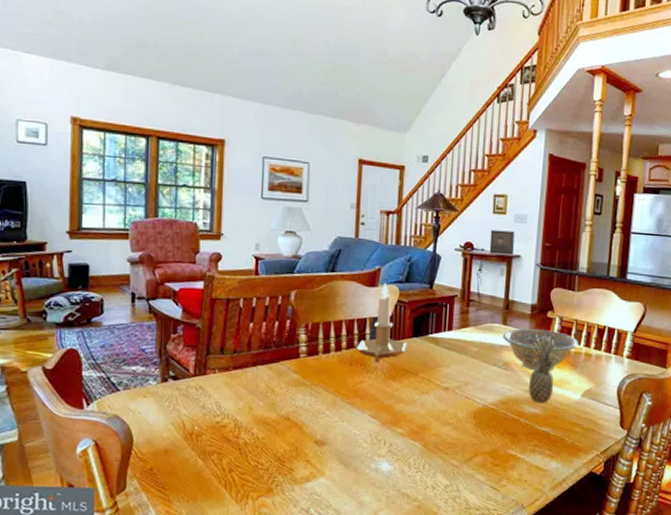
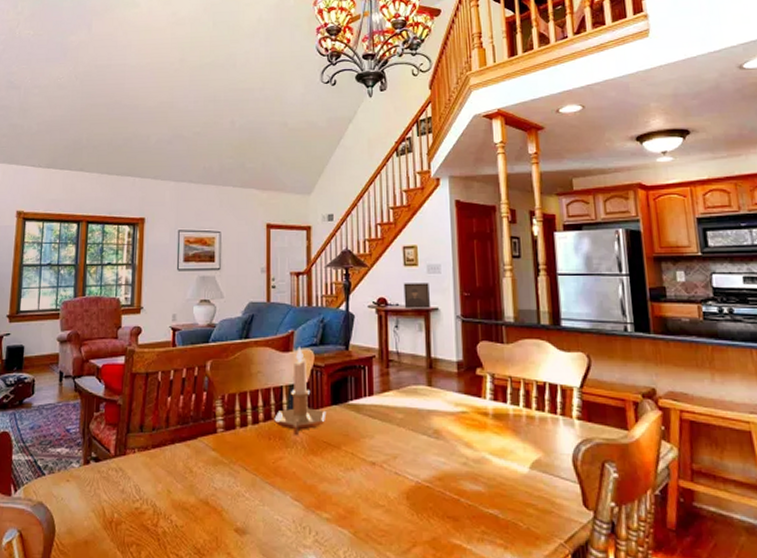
bowl: present [503,328,578,371] -> none [429,388,517,439]
fruit: present [529,333,557,404] -> none [463,394,495,479]

